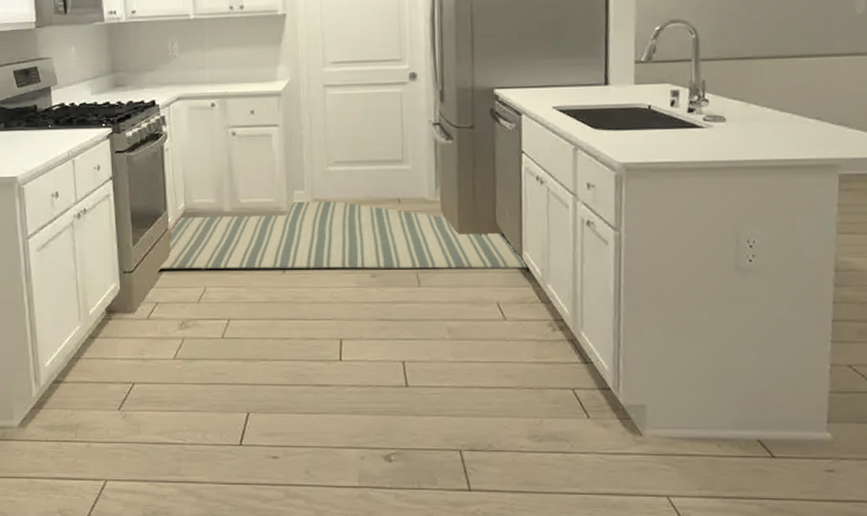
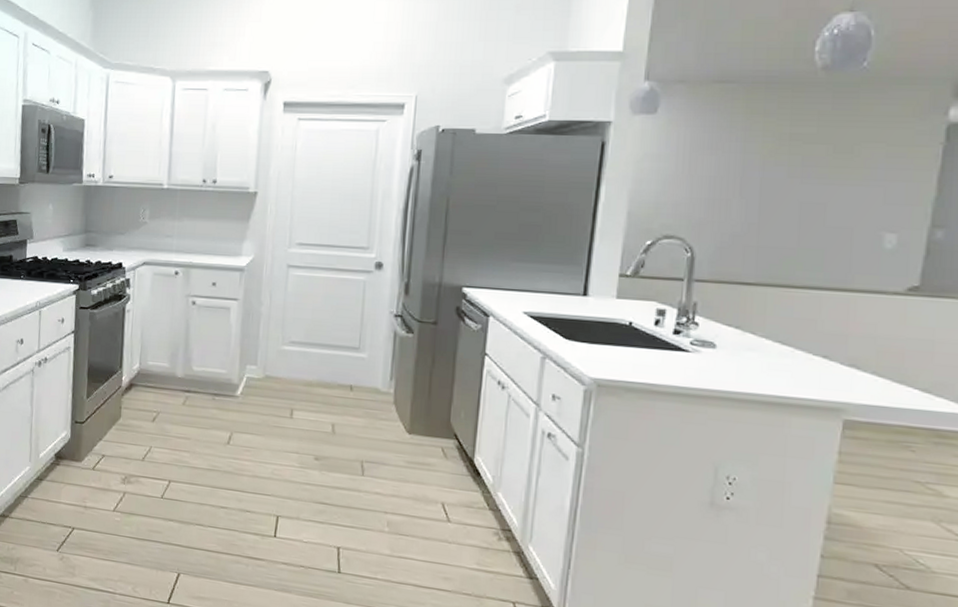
rug: present [157,200,527,269] -> none [107,375,478,472]

